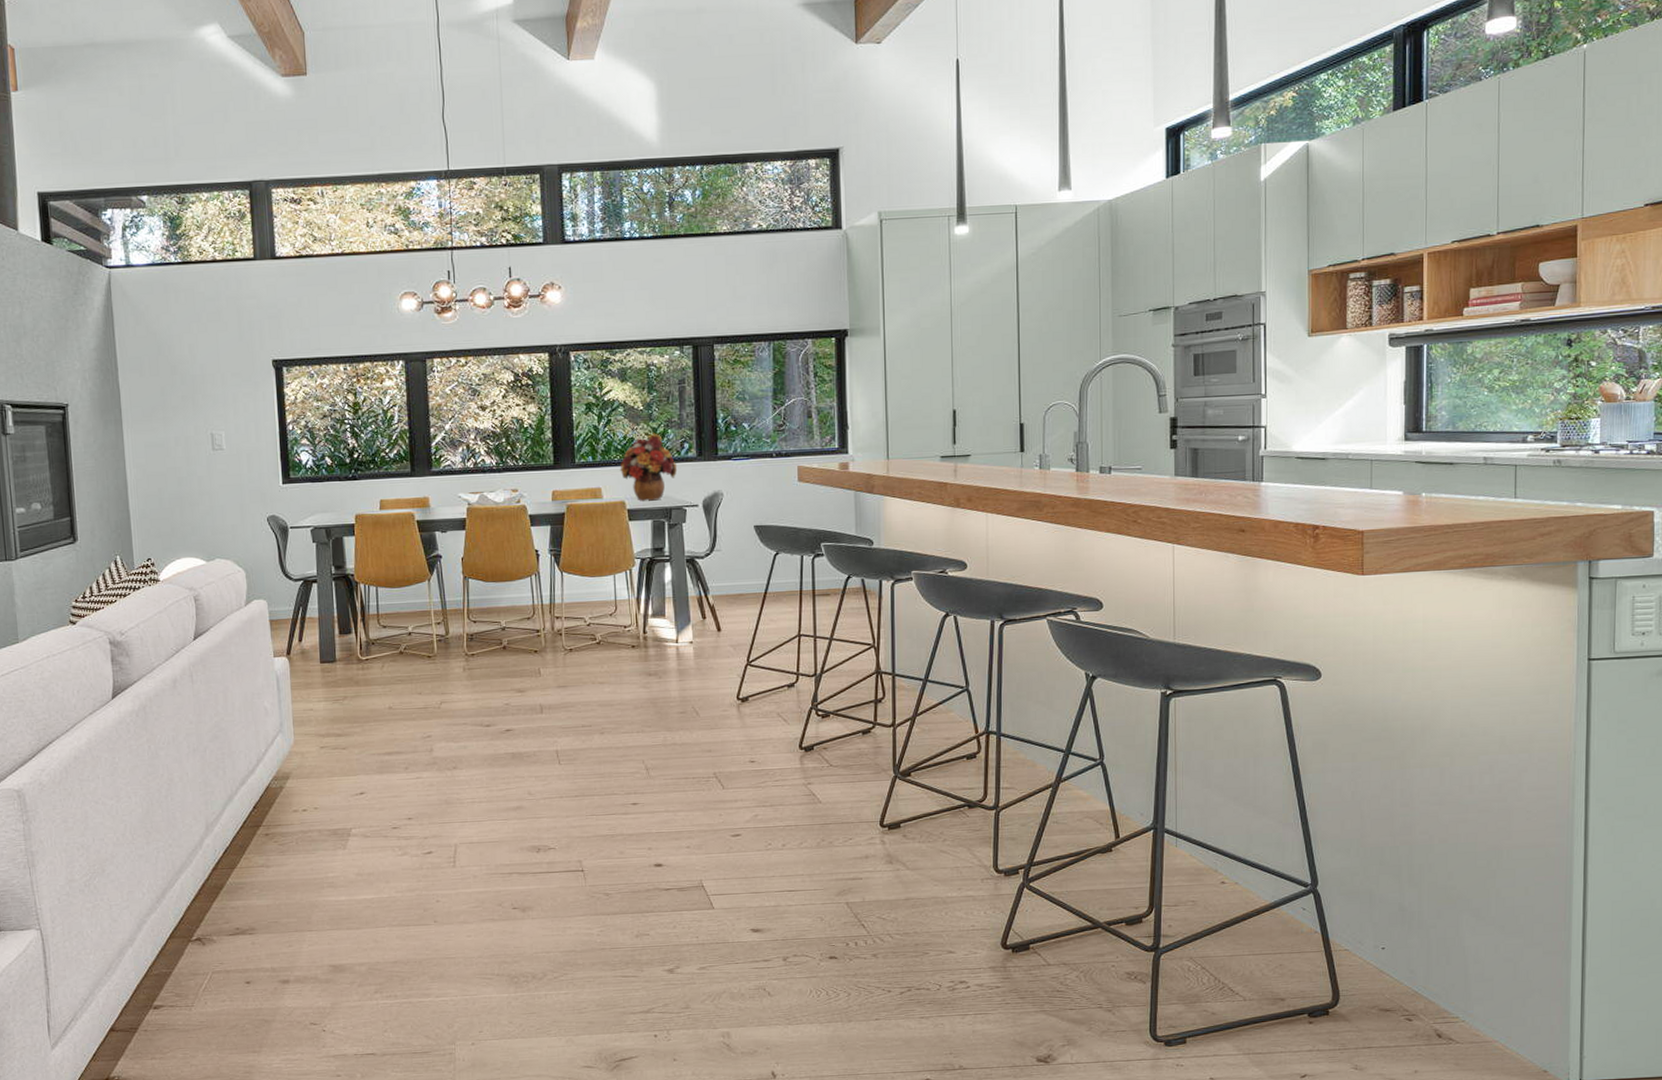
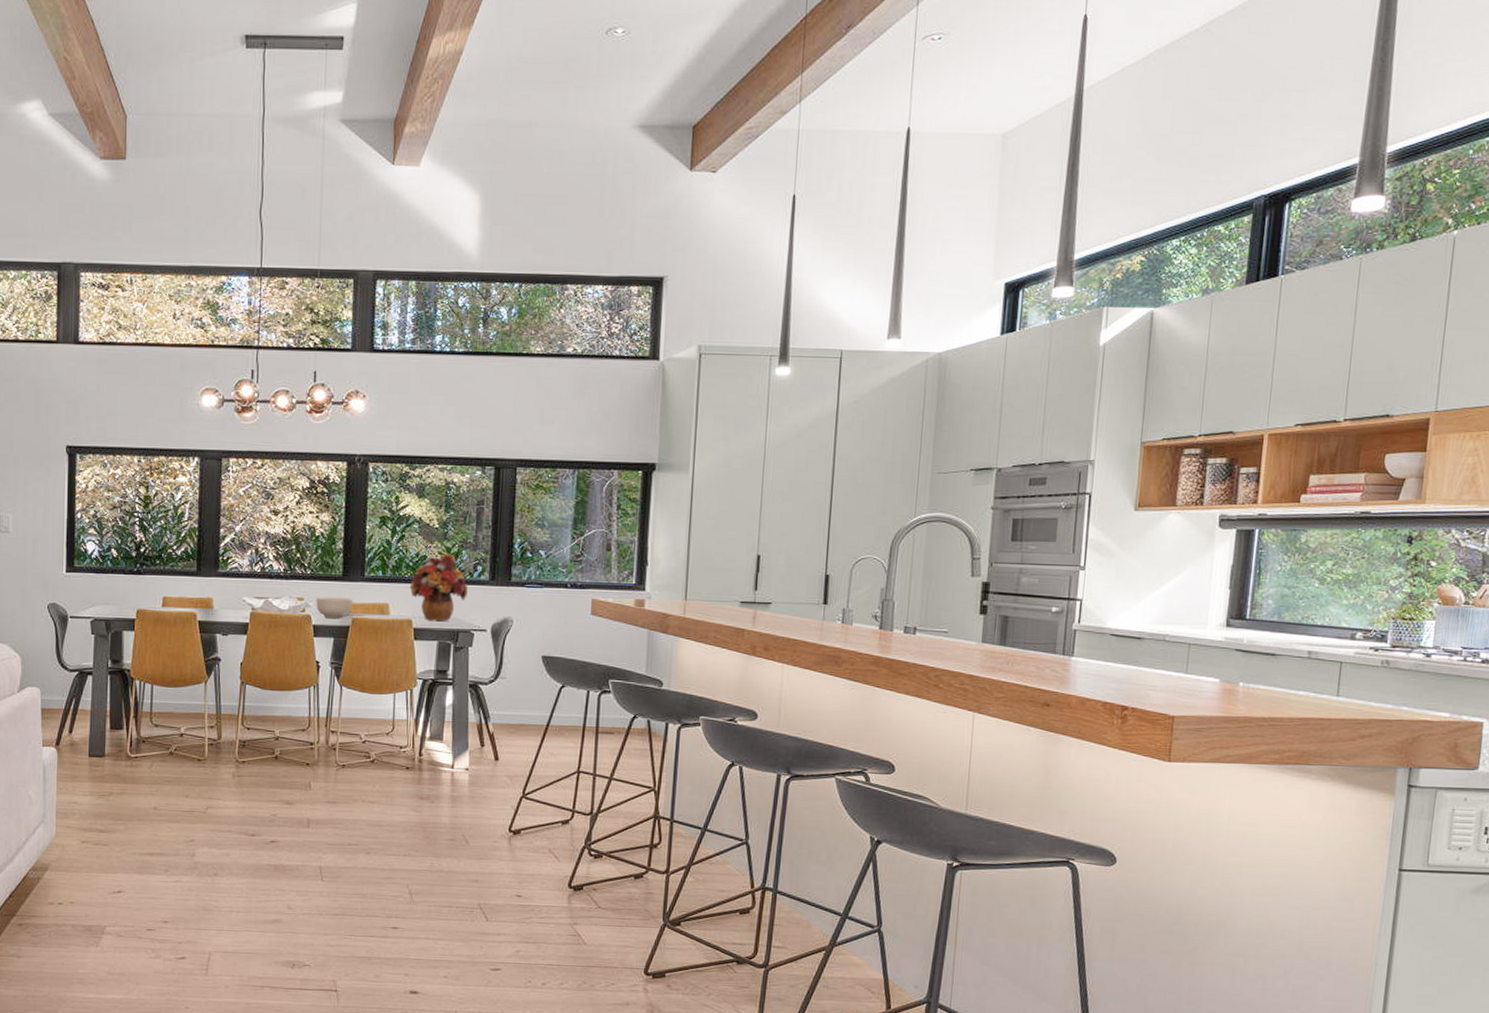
bowl: none [530,485,566,508] -> present [316,597,353,619]

